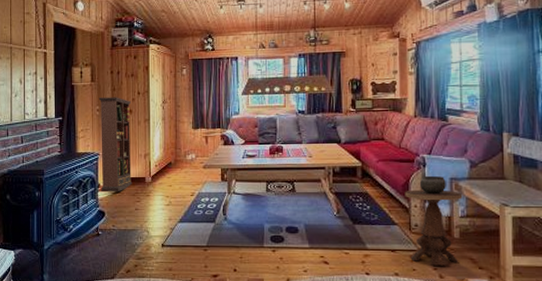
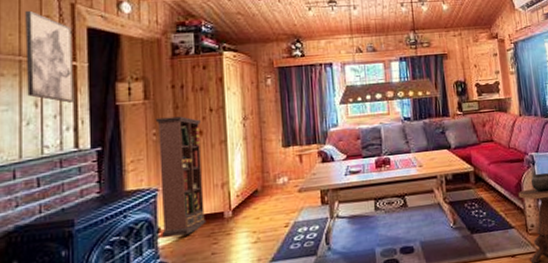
wall art: none [14,8,45,81] -> present [25,10,75,103]

